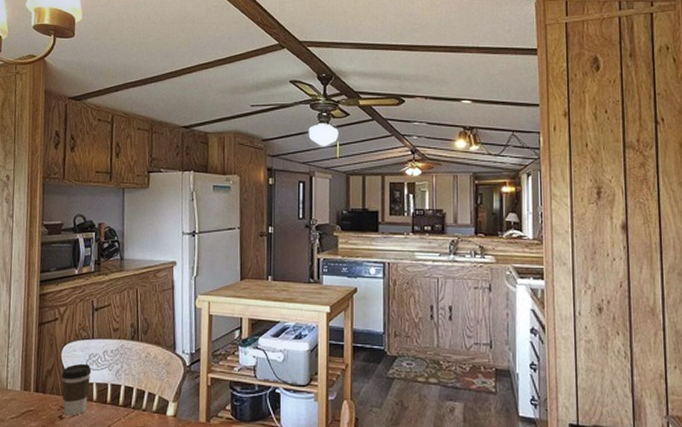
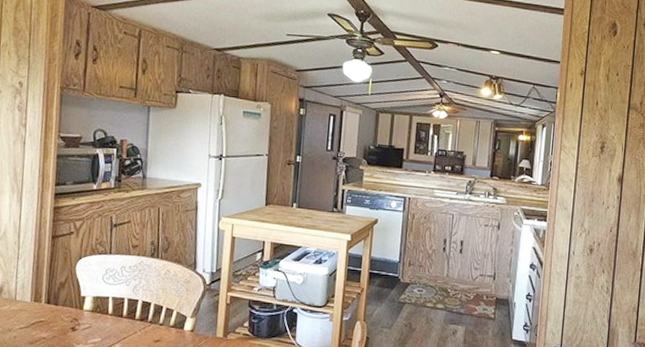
coffee cup: present [61,363,92,415] -> none [75,277,108,327]

